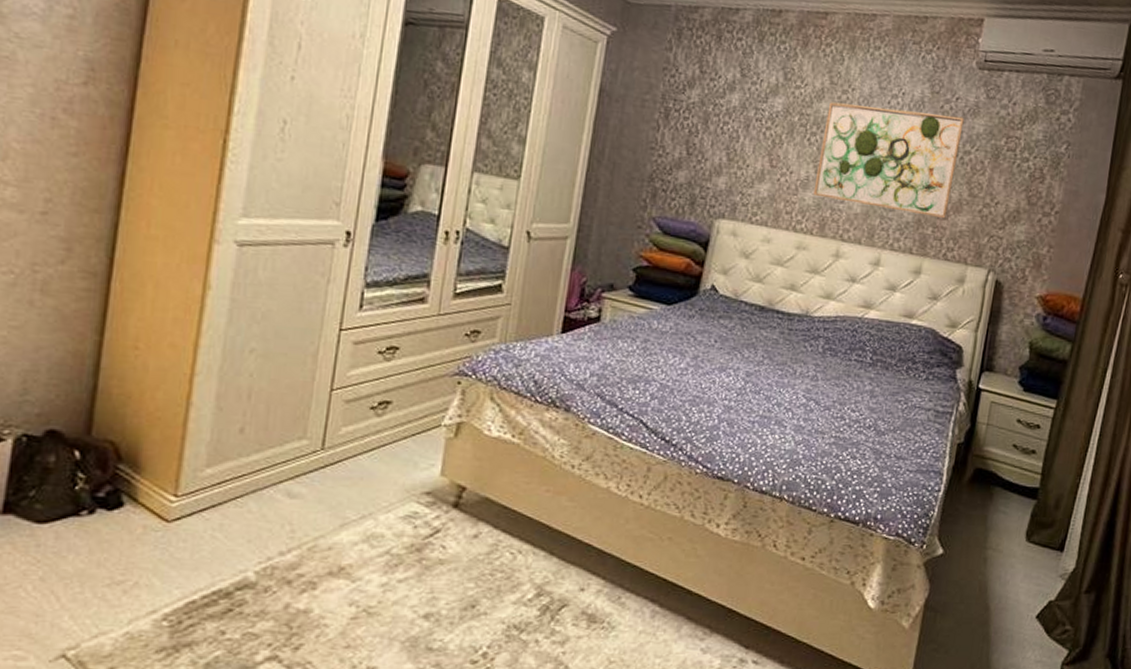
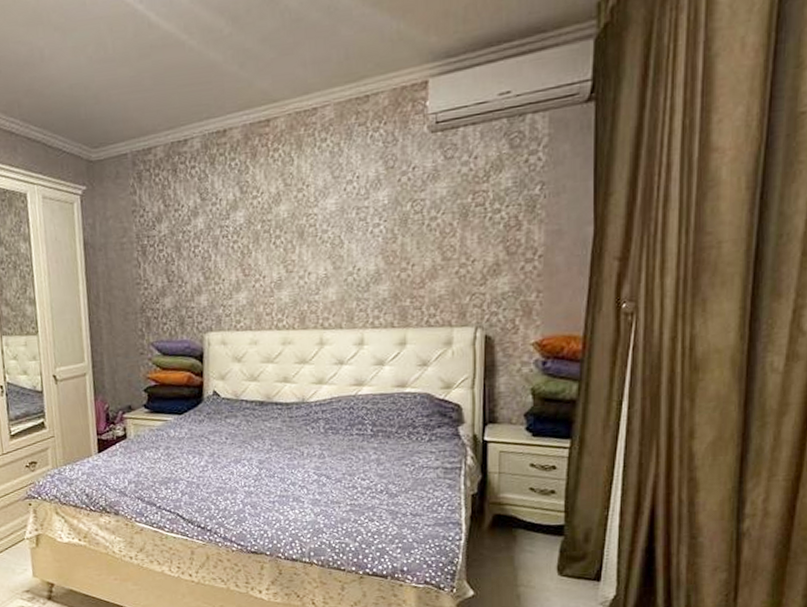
wall art: present [813,102,964,218] -> none [287,185,425,293]

